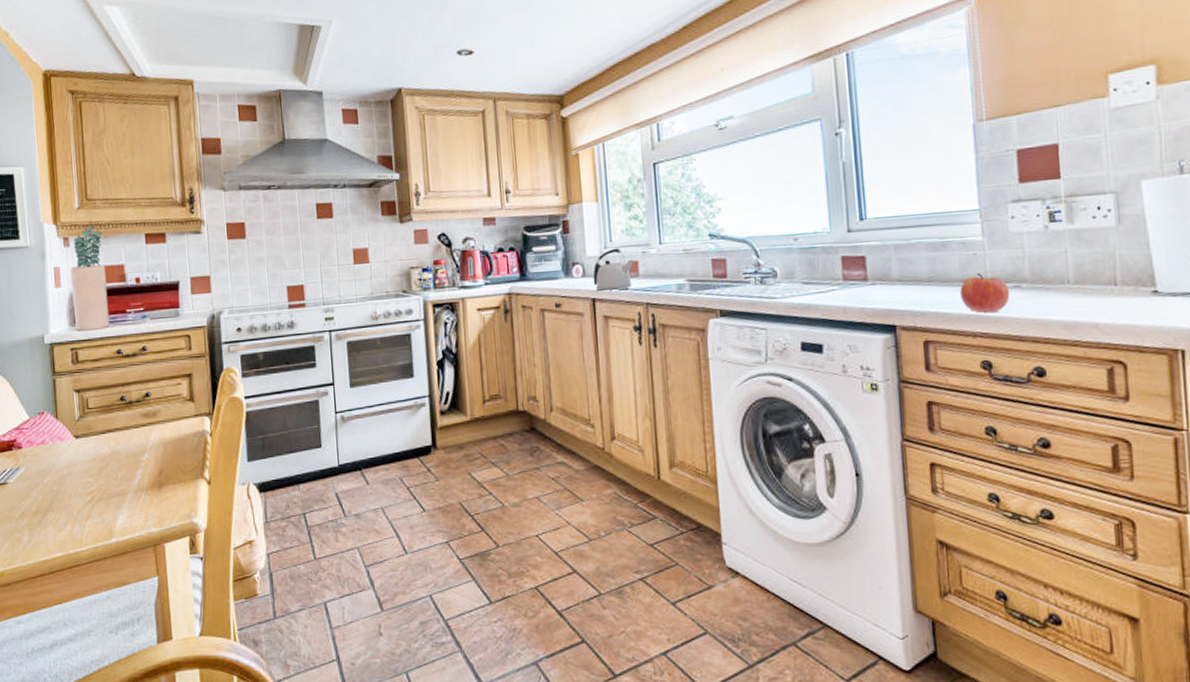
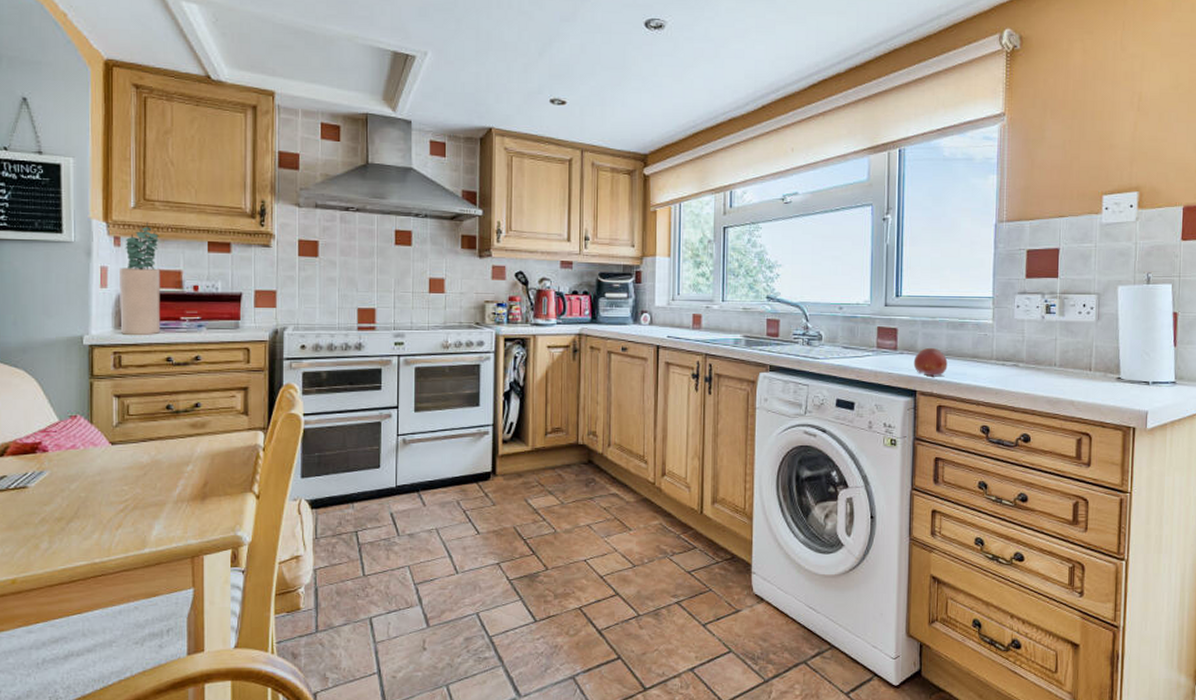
kettle: present [593,248,633,291] -> none [659,301,697,340]
fruit: none [889,274,932,310] -> present [913,347,948,378]
fruit: present [960,273,1010,313] -> none [970,351,1010,385]

